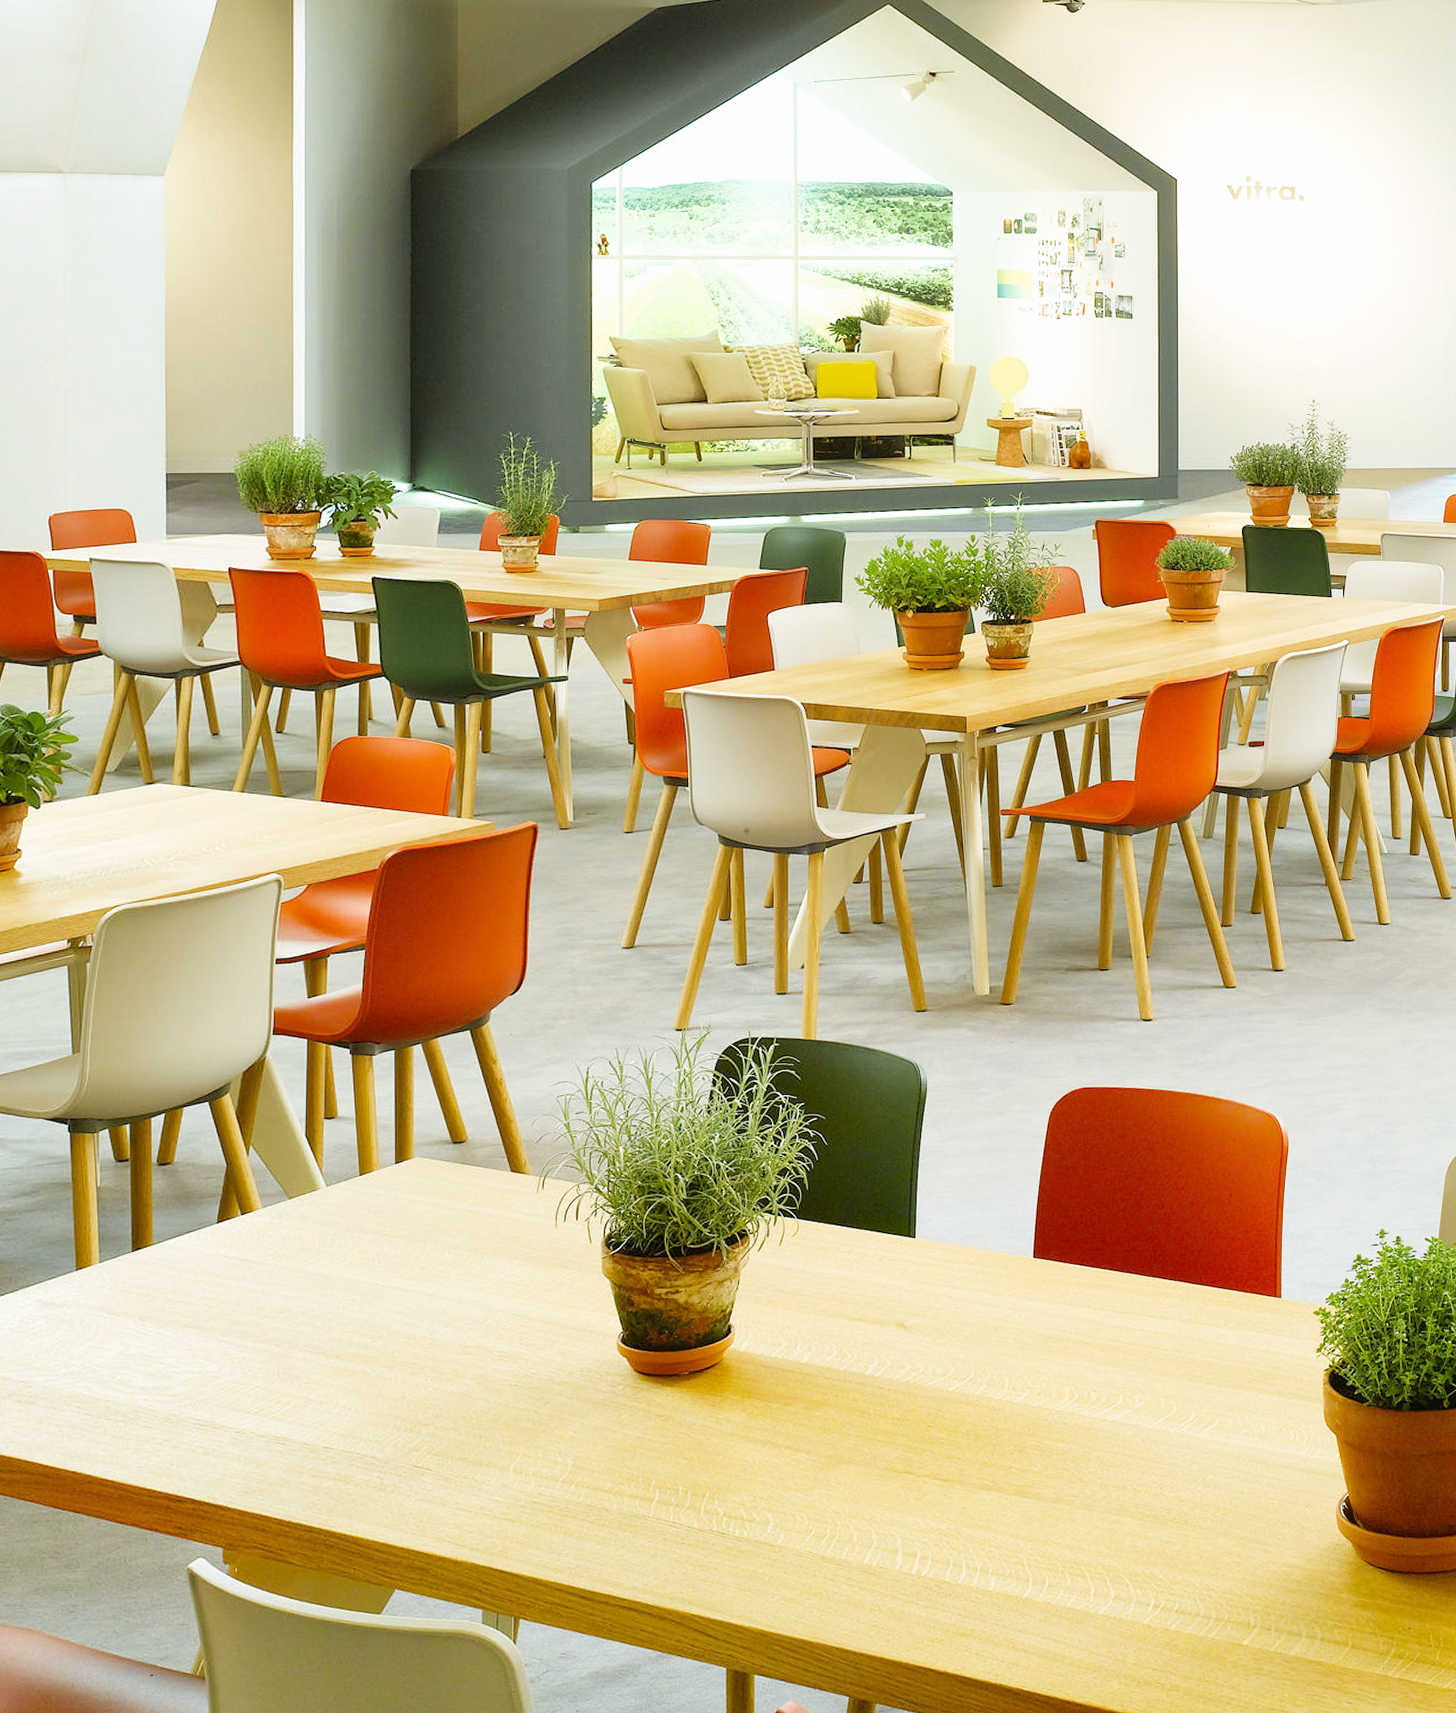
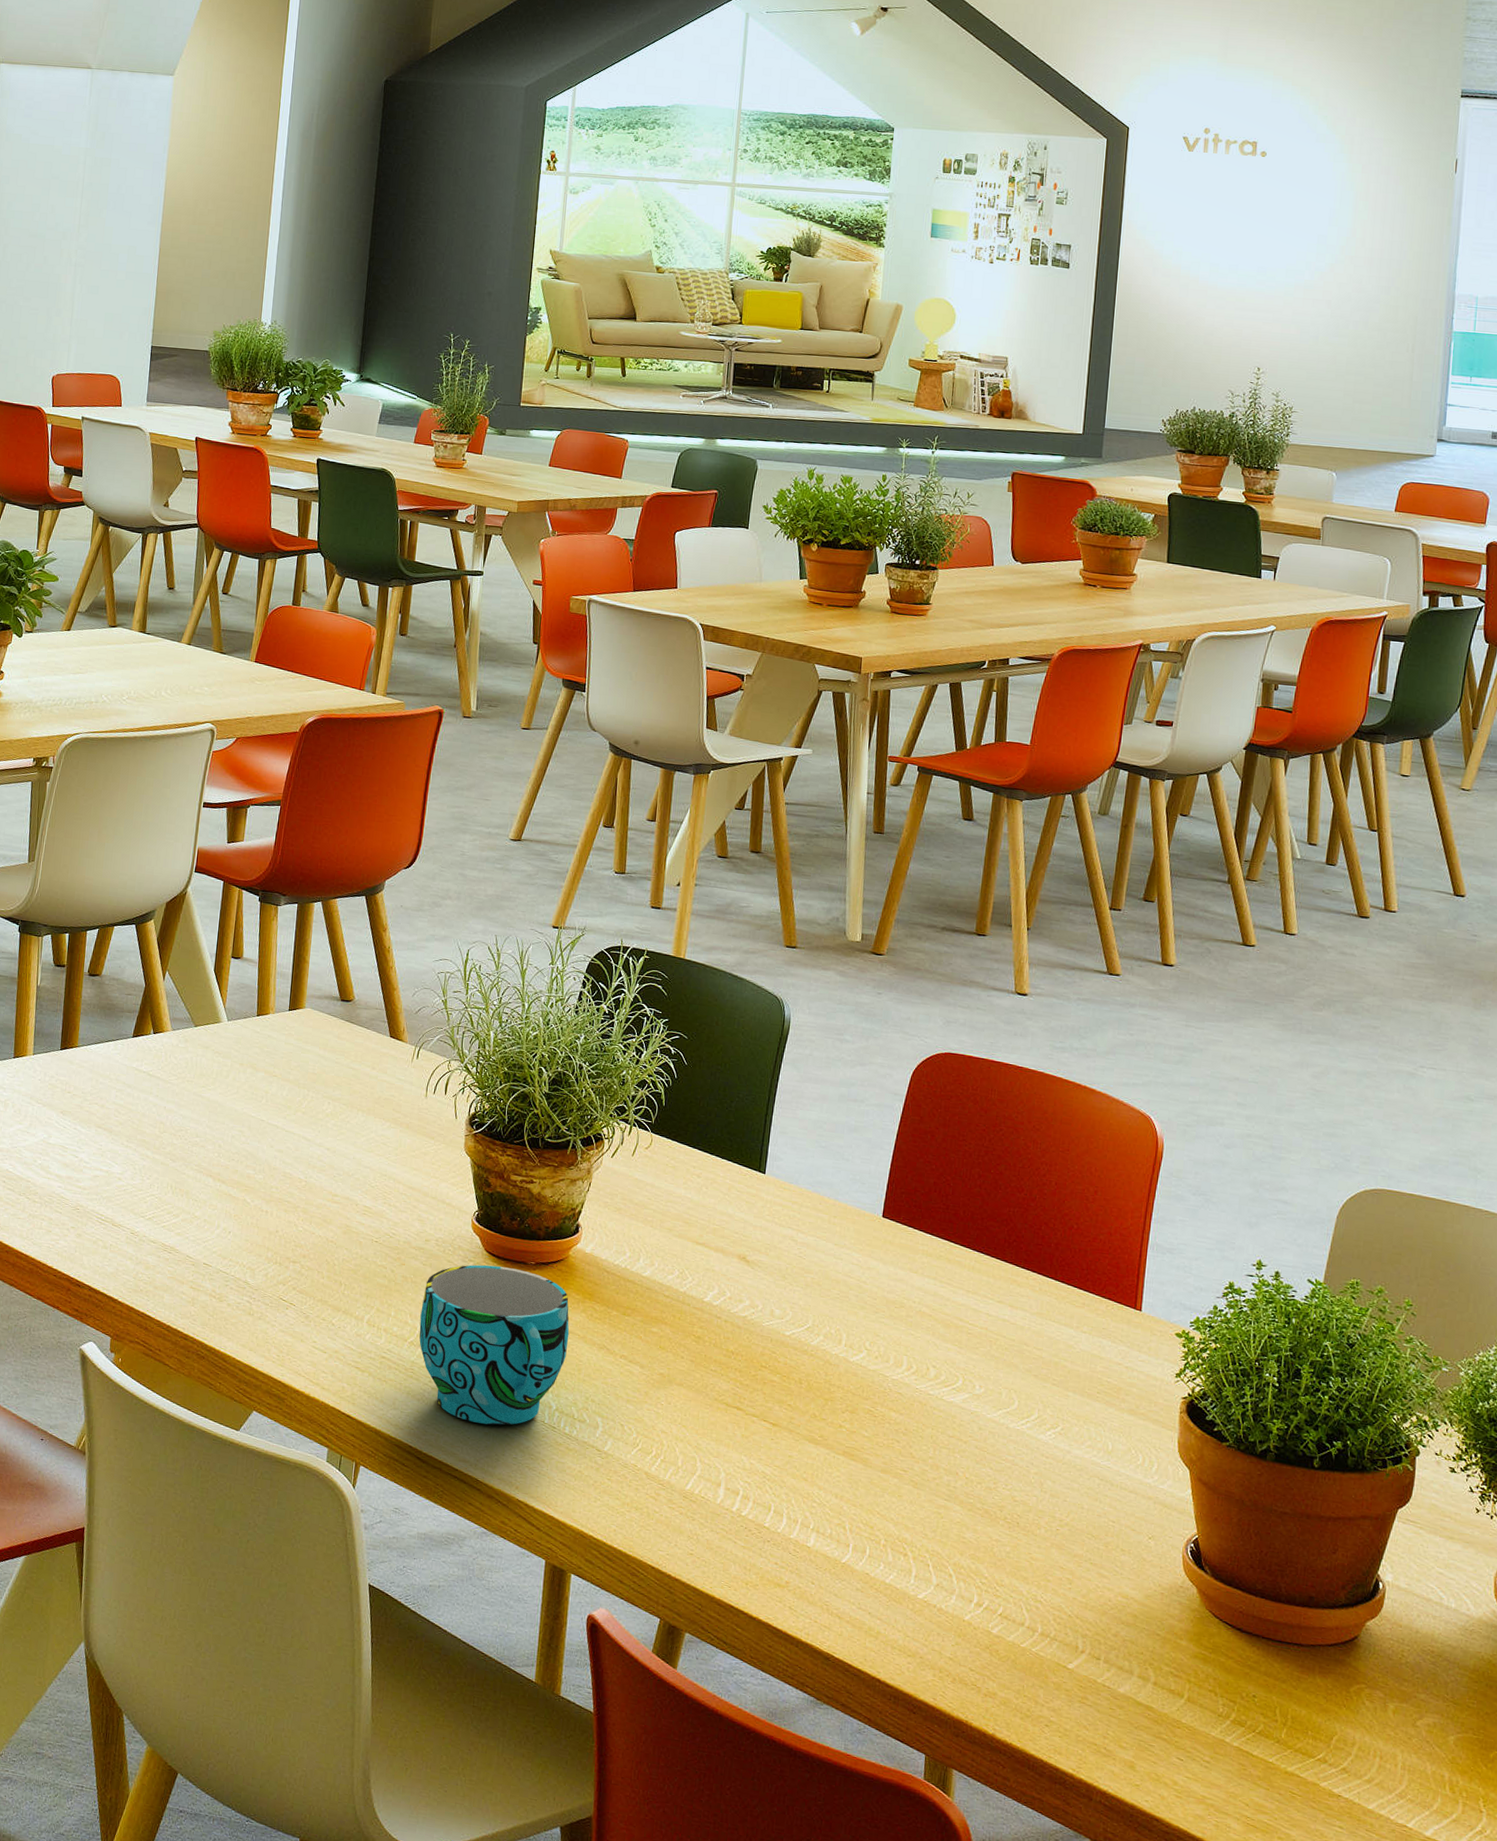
cup: none [571,1382,731,1548] -> present [419,1264,570,1426]

